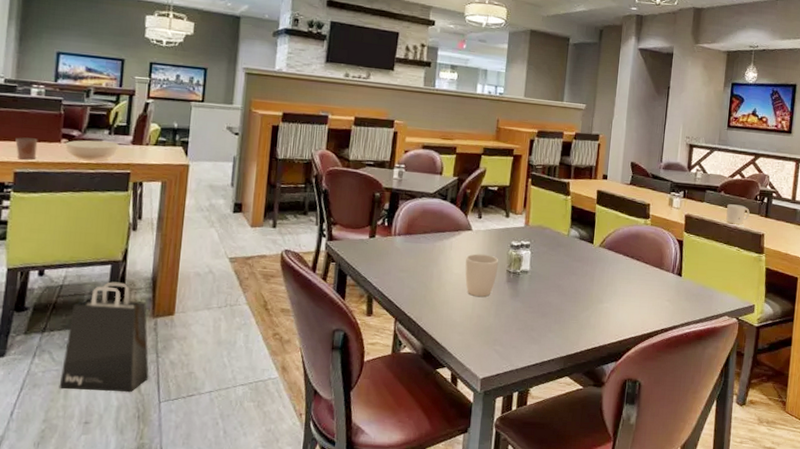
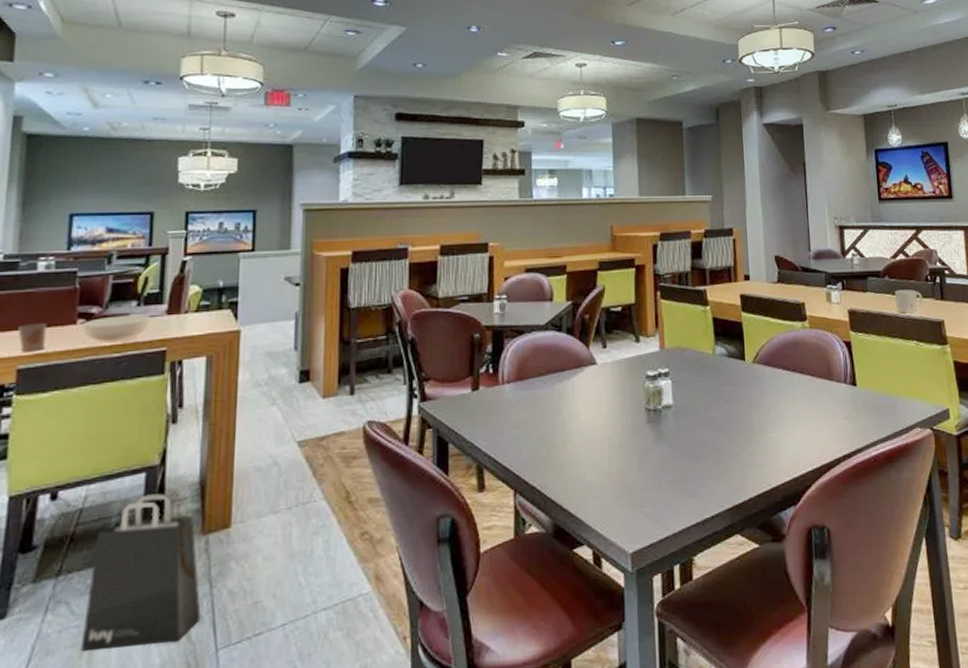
cup: present [465,253,499,297] -> none [594,392,635,447]

